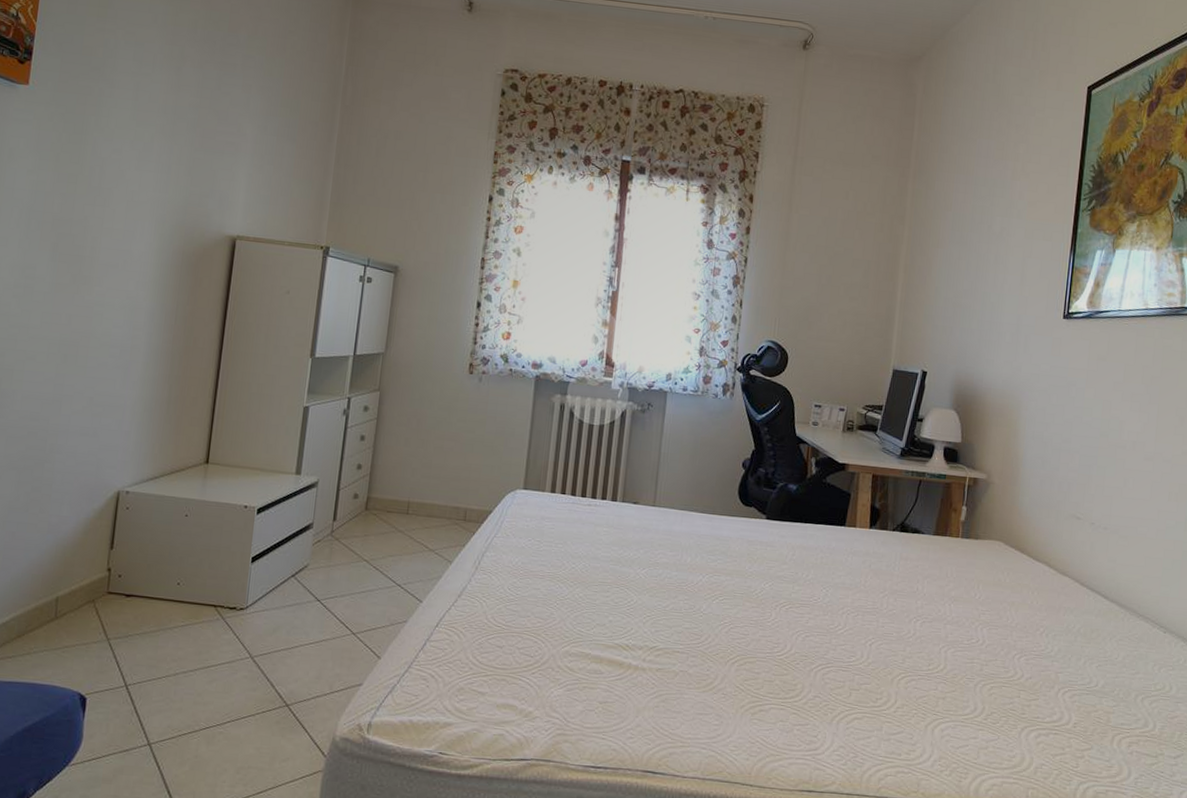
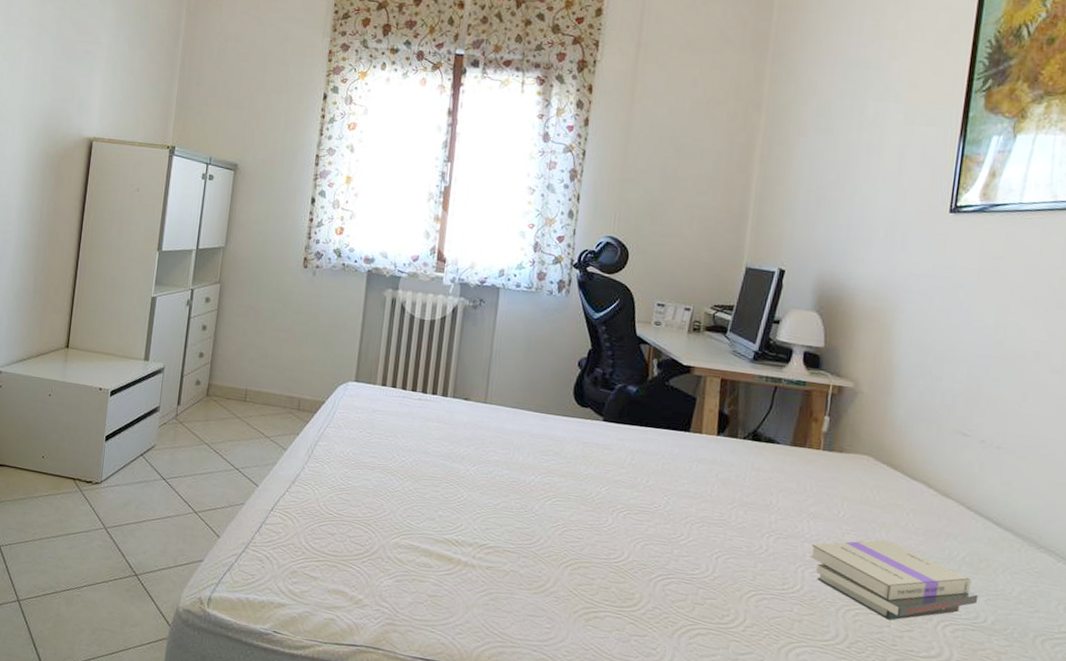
books: none [951,617,1091,691] -> present [810,539,979,620]

